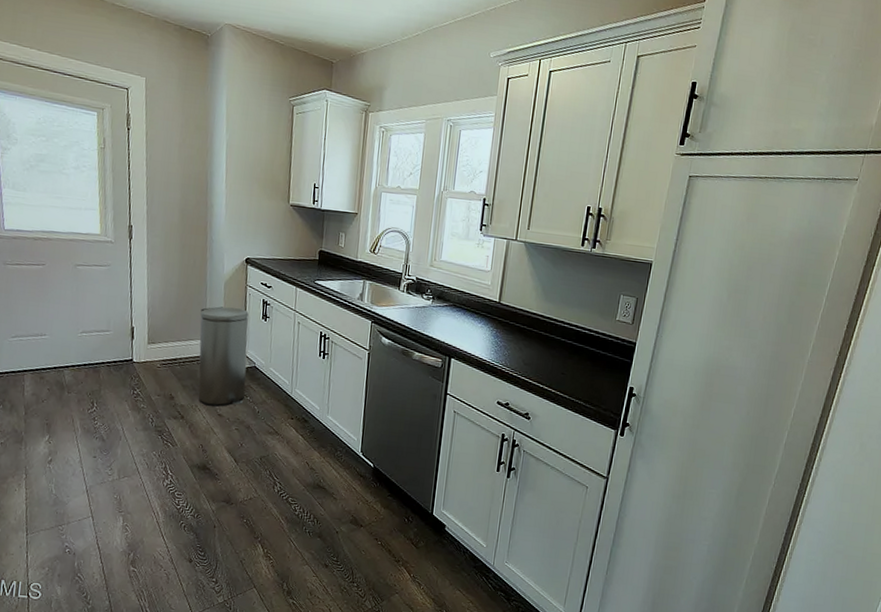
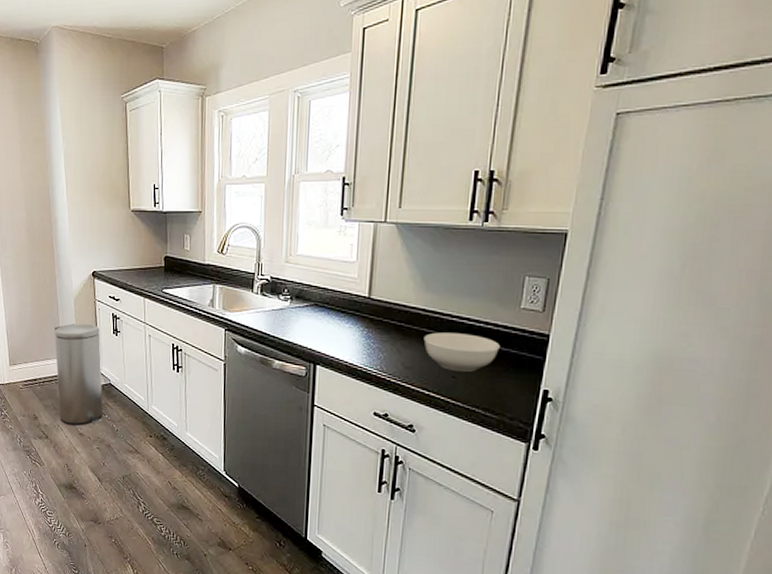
bowl: none [541,335,600,370] -> present [423,332,500,372]

